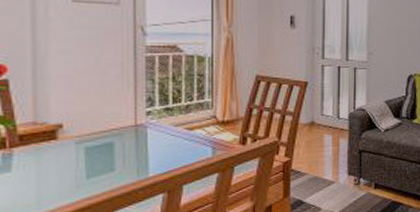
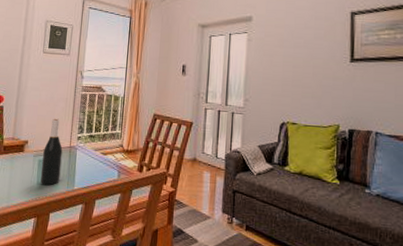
wine bottle: none [92,90,124,179] -> present [40,118,63,186]

